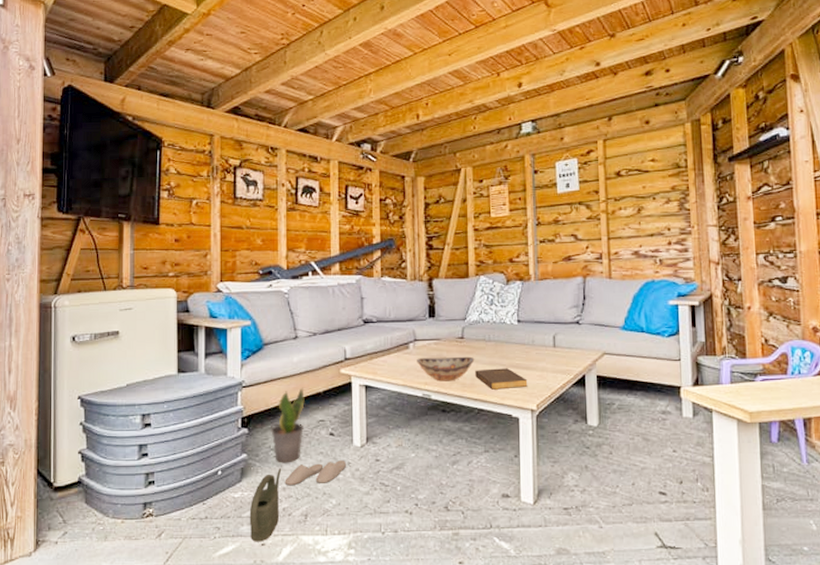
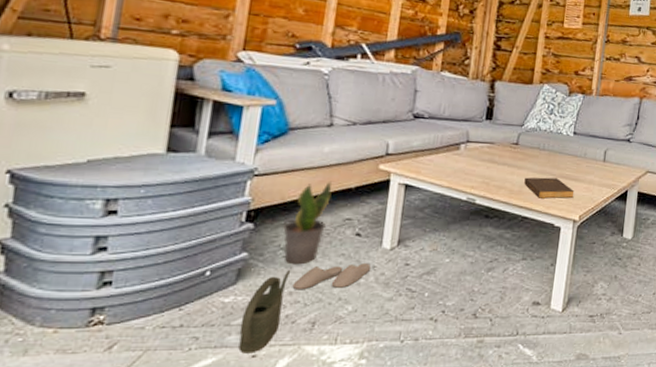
decorative bowl: present [417,356,475,382] -> none [466,160,526,187]

